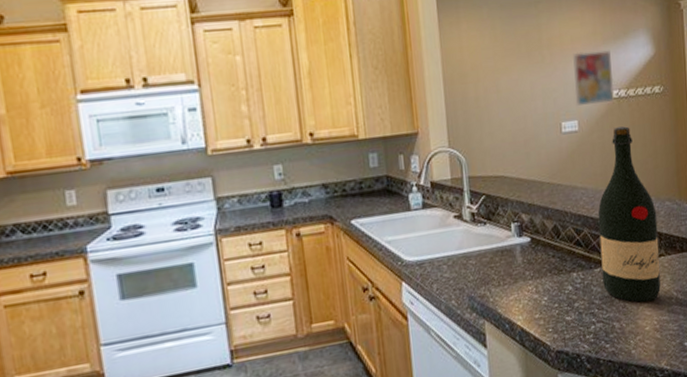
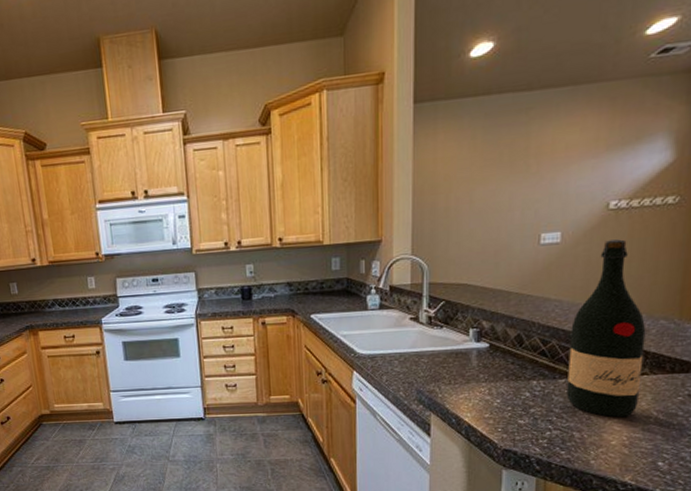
wall art: present [573,50,614,106] -> none [561,157,615,217]

